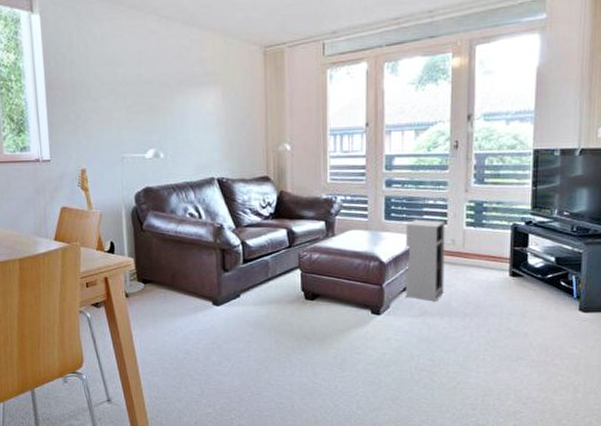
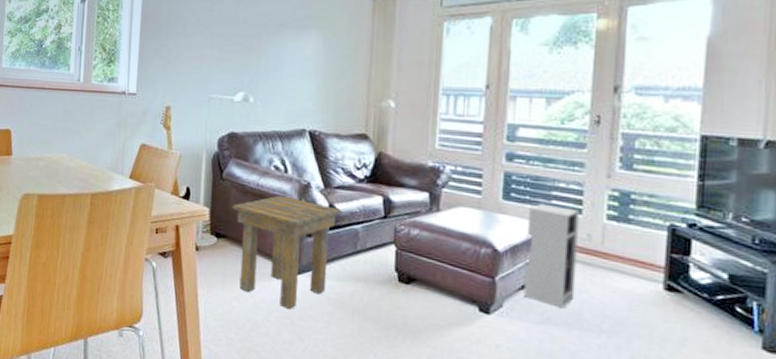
side table: none [155,239,252,336] -> present [232,195,341,309]

